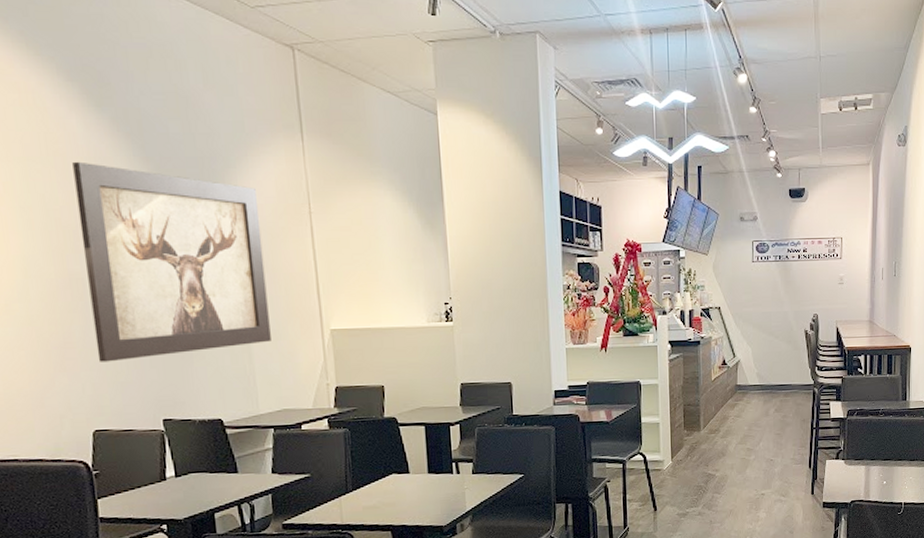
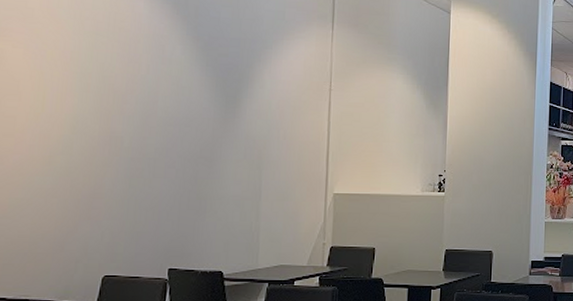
wall art: present [72,161,271,362] -> none [121,37,286,213]

